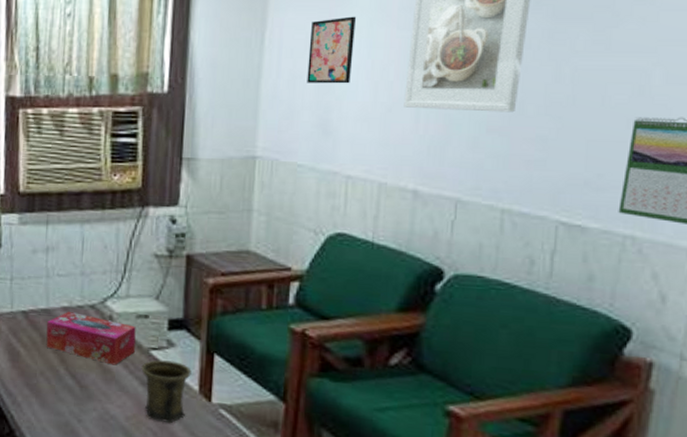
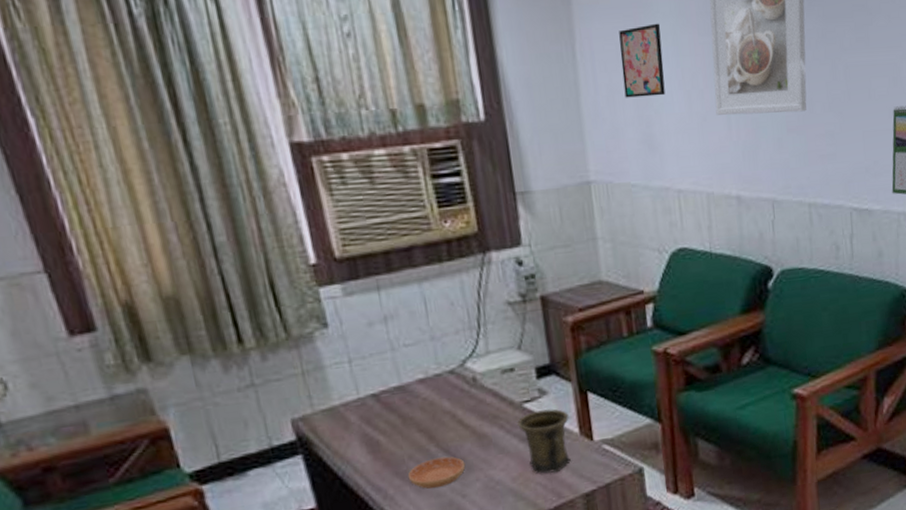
saucer: none [36,379,87,407] -> present [407,456,466,489]
tissue box: present [46,312,136,365] -> none [403,382,507,429]

